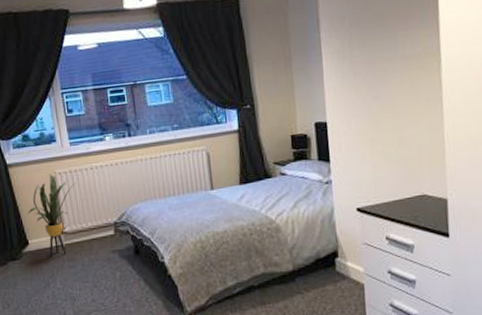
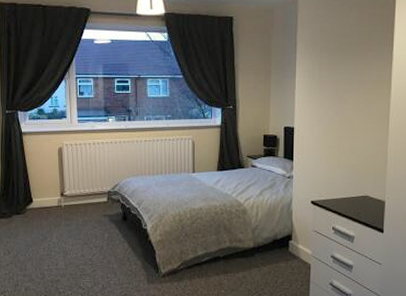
house plant: present [27,173,77,257] -> none [35,144,80,214]

